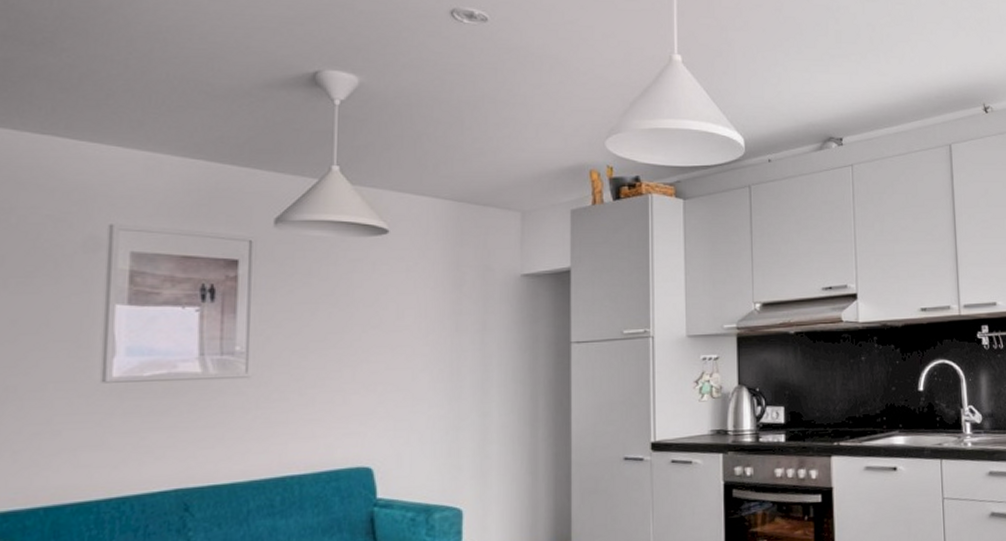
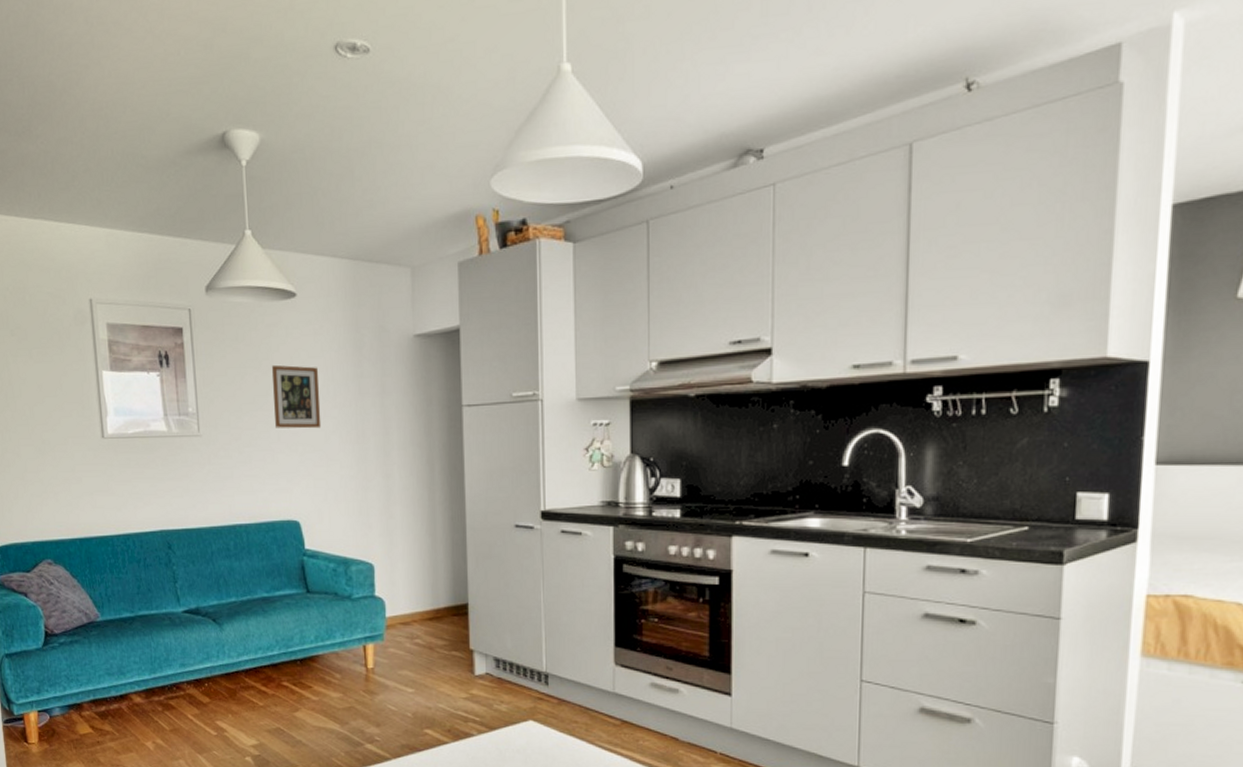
picture frame: none [350,300,410,367] -> present [271,364,322,429]

